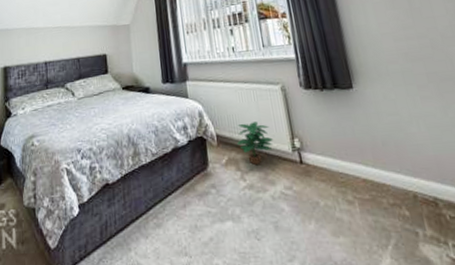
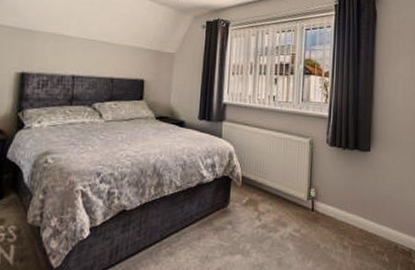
potted plant: present [237,122,273,166] -> none [260,169,293,208]

